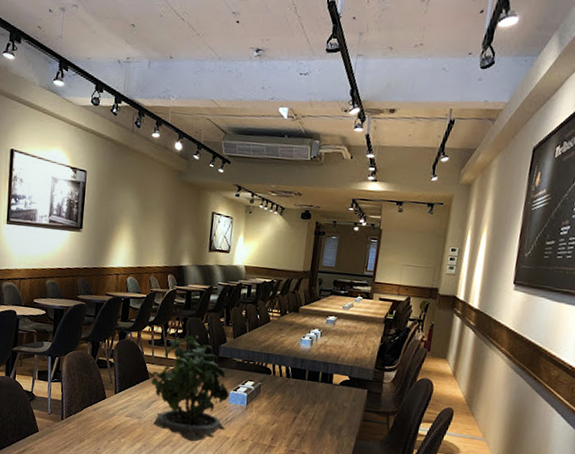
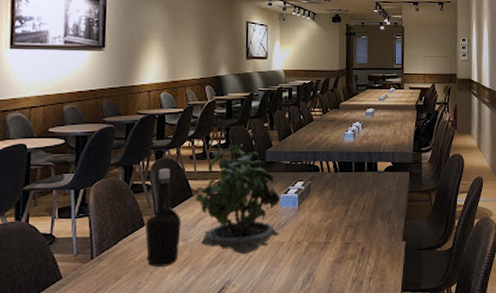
bottle: none [105,348,138,439] -> present [145,168,182,267]

